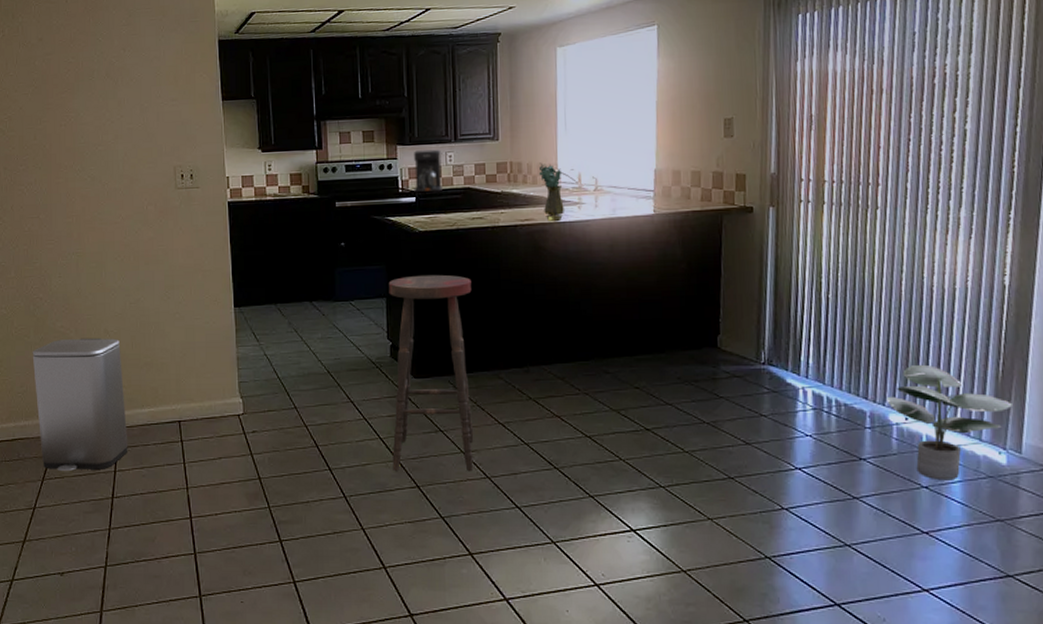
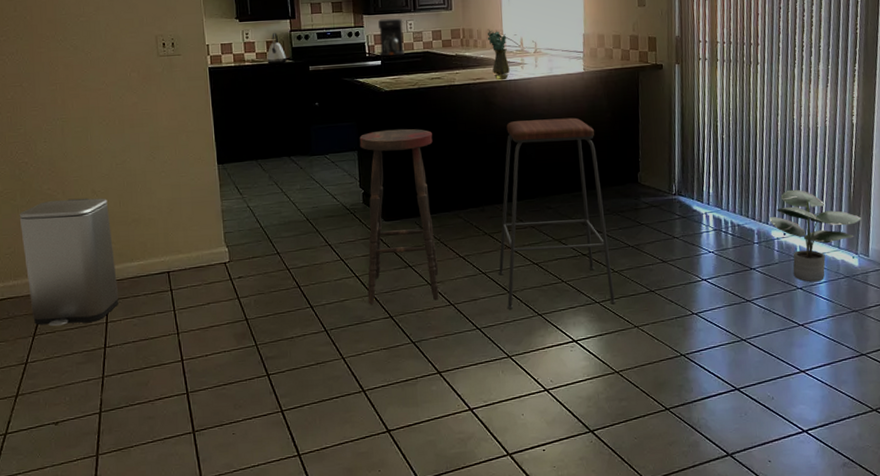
kettle: none [289,163,312,200] -> present [266,32,287,65]
bar stool: none [543,267,686,489] -> present [498,117,616,309]

